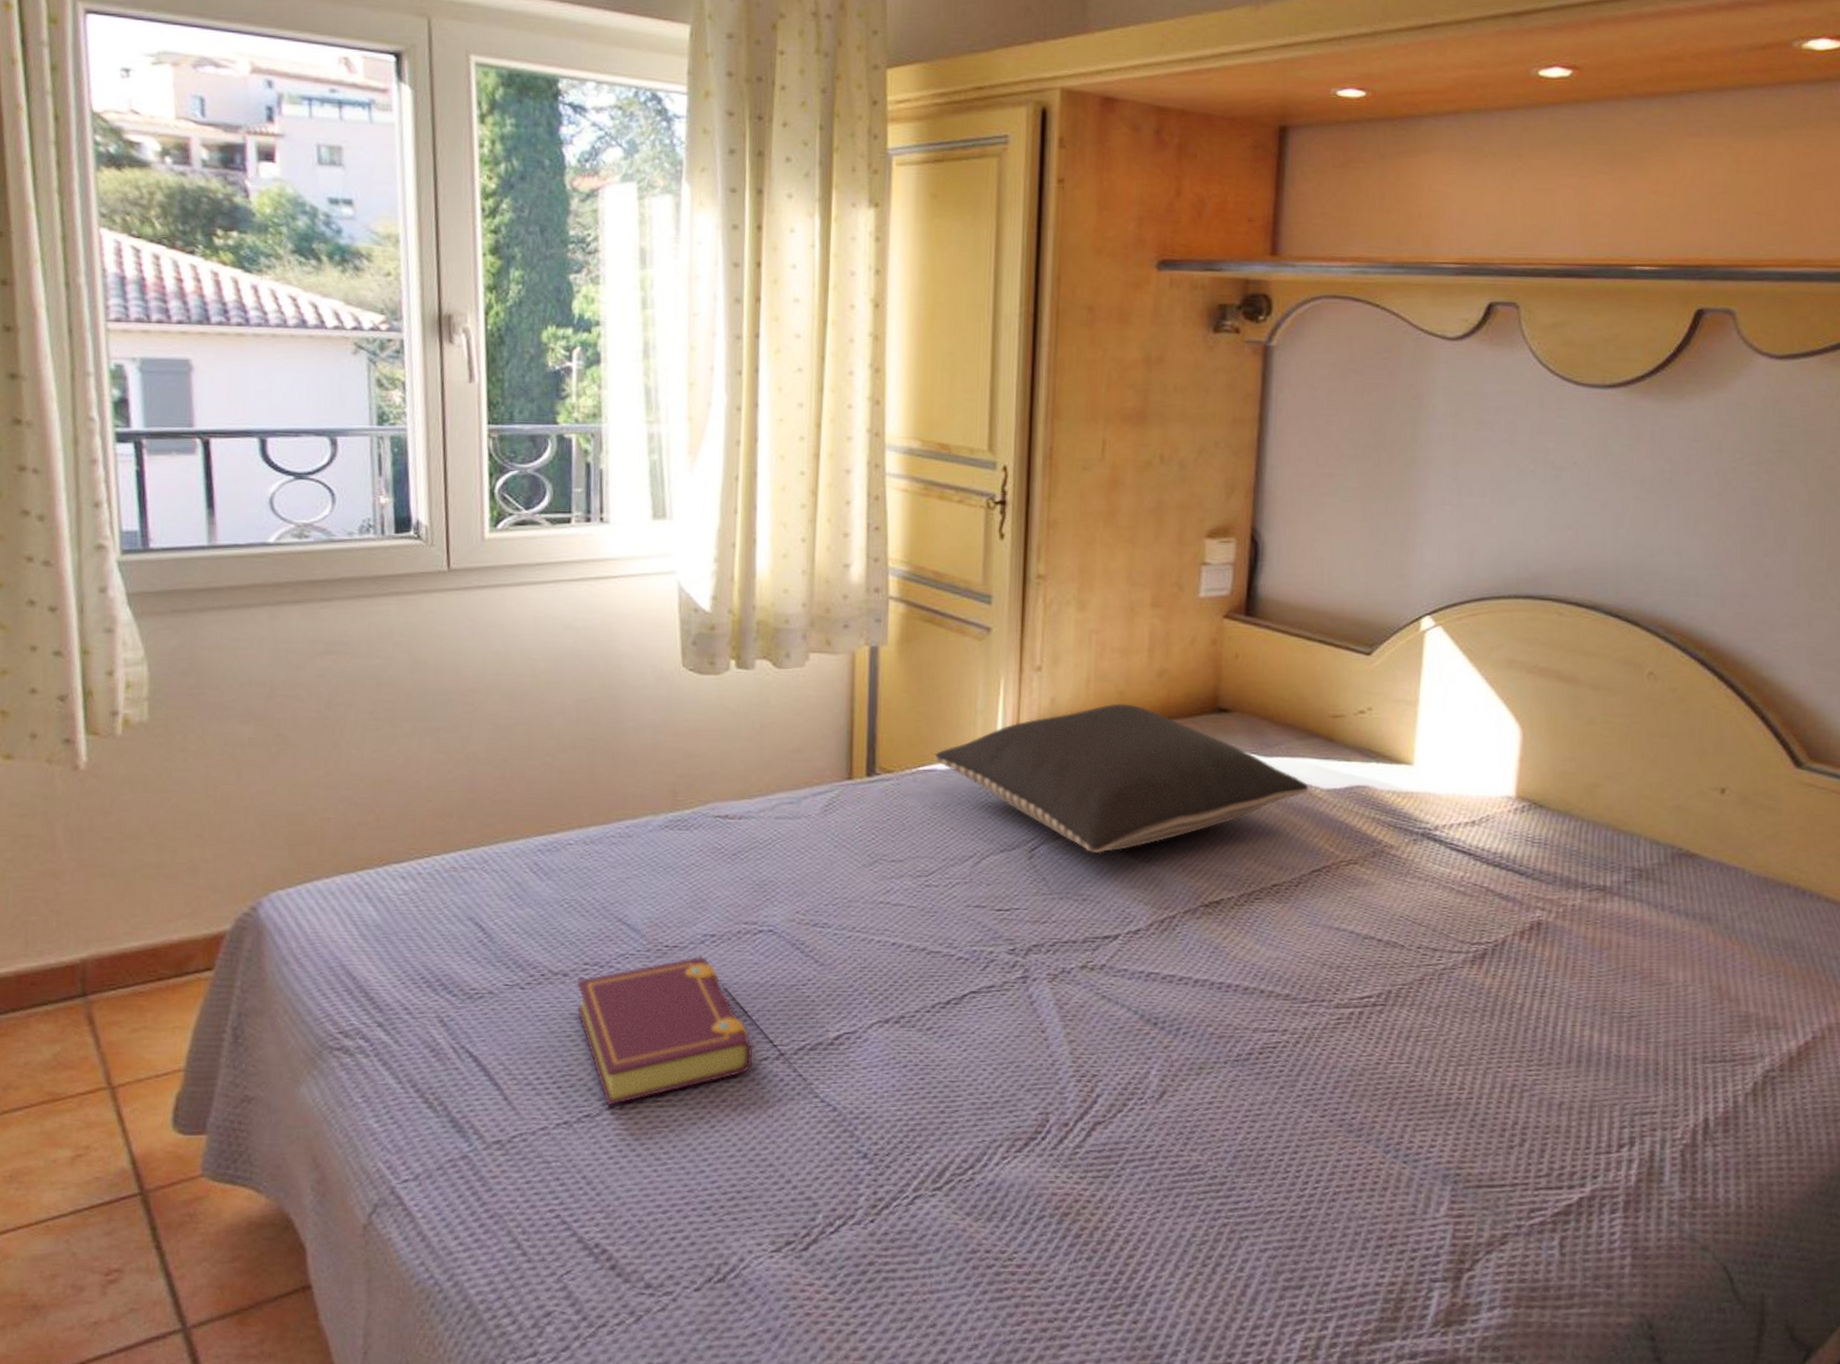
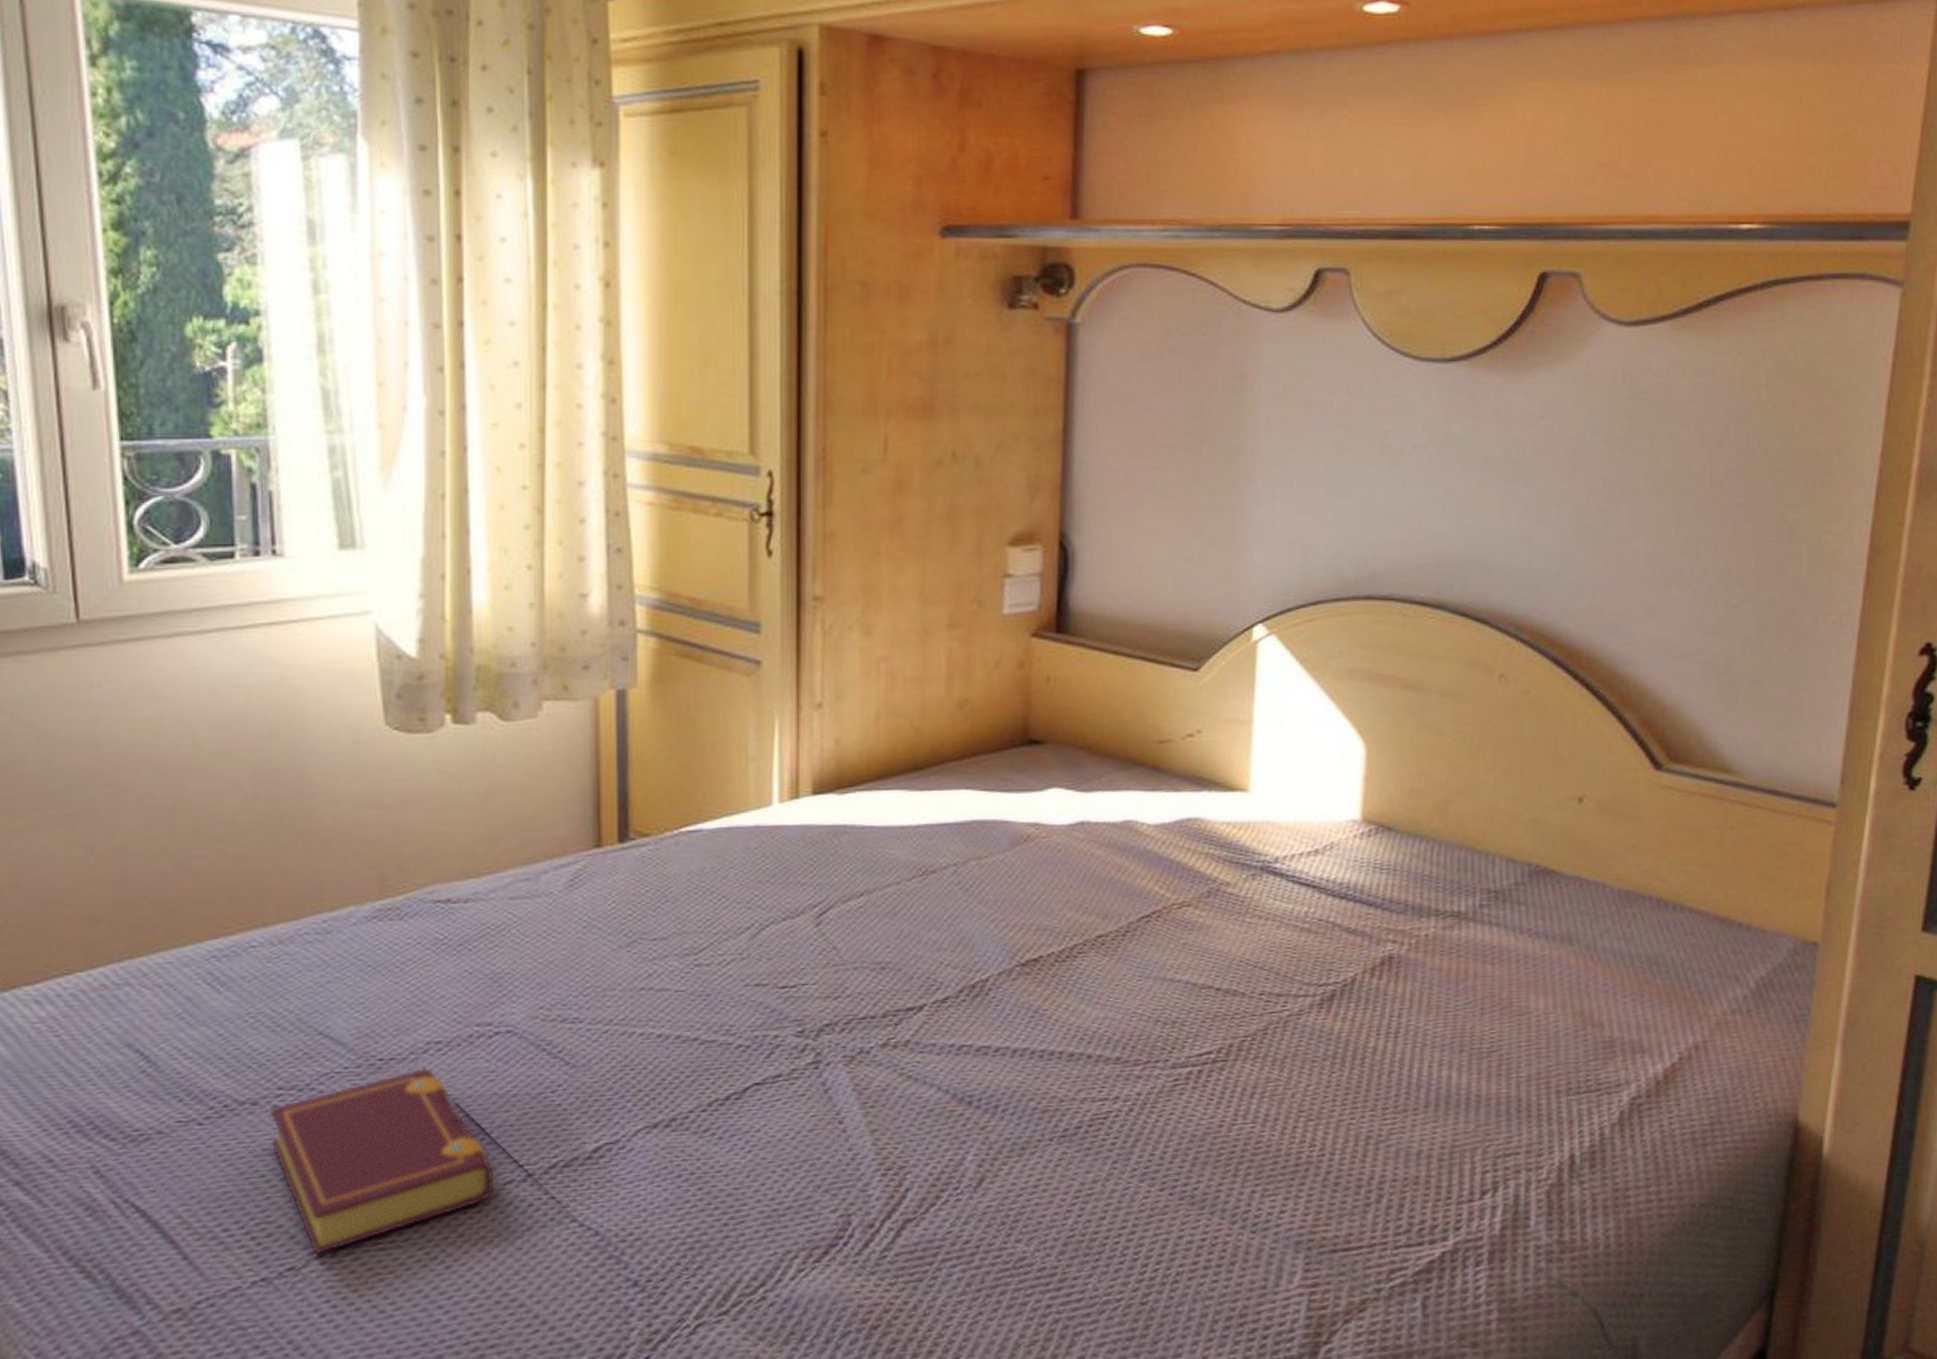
pillow: present [934,703,1309,853] -> none [699,740,1134,914]

